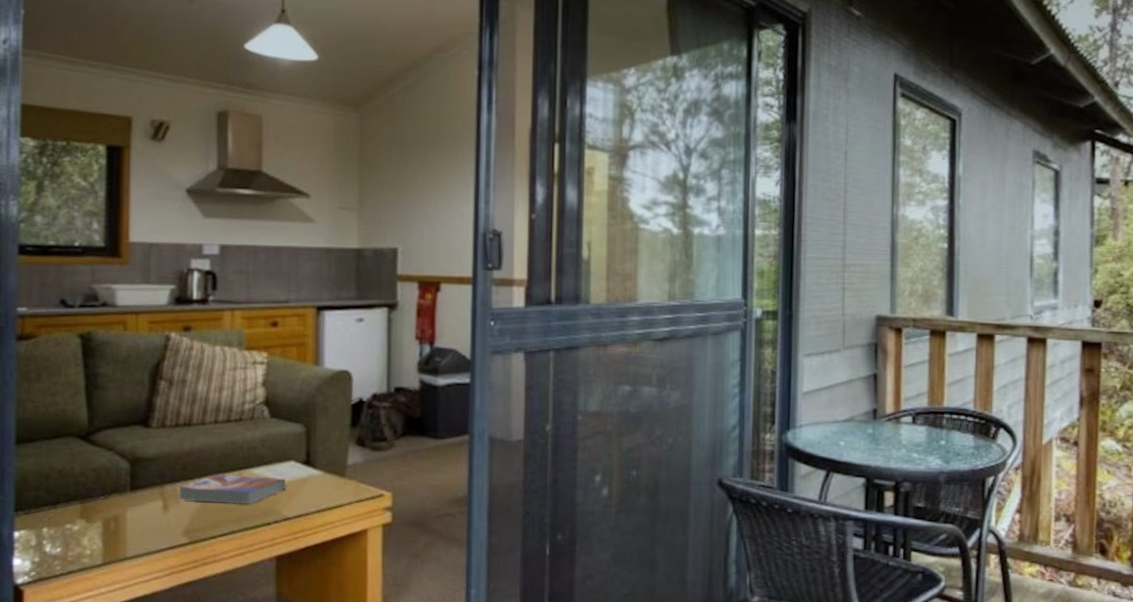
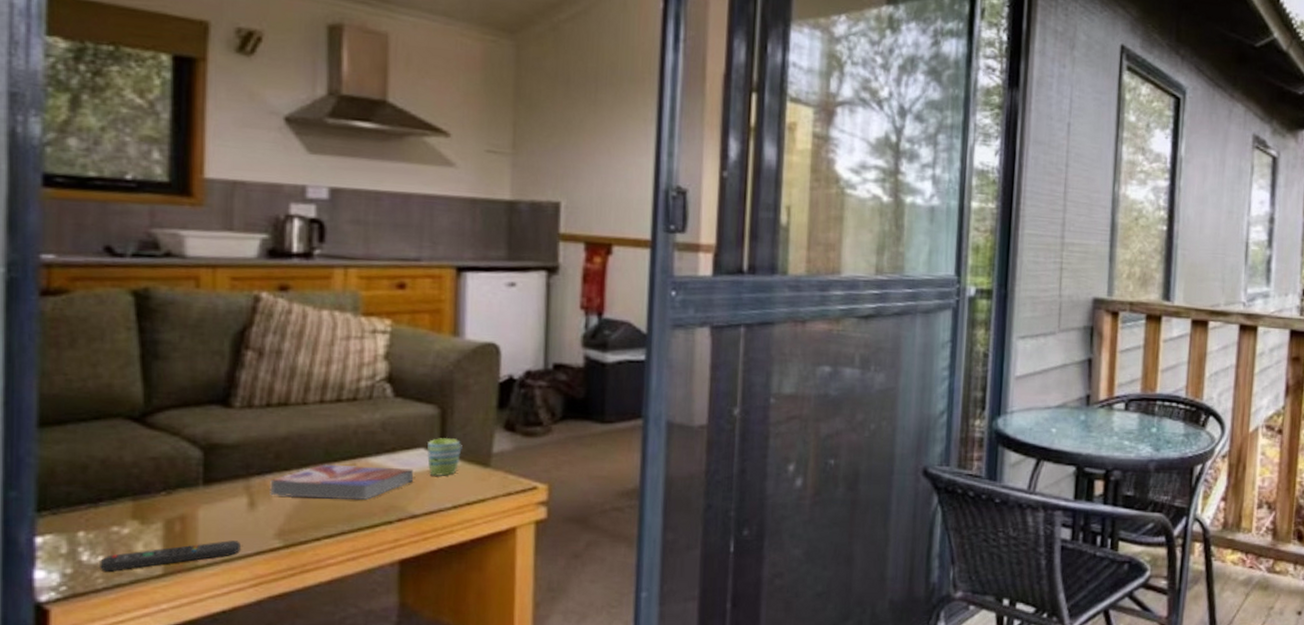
remote control: none [58,537,158,561] -> present [100,540,241,572]
mug: none [296,452,323,485] -> present [427,438,462,476]

